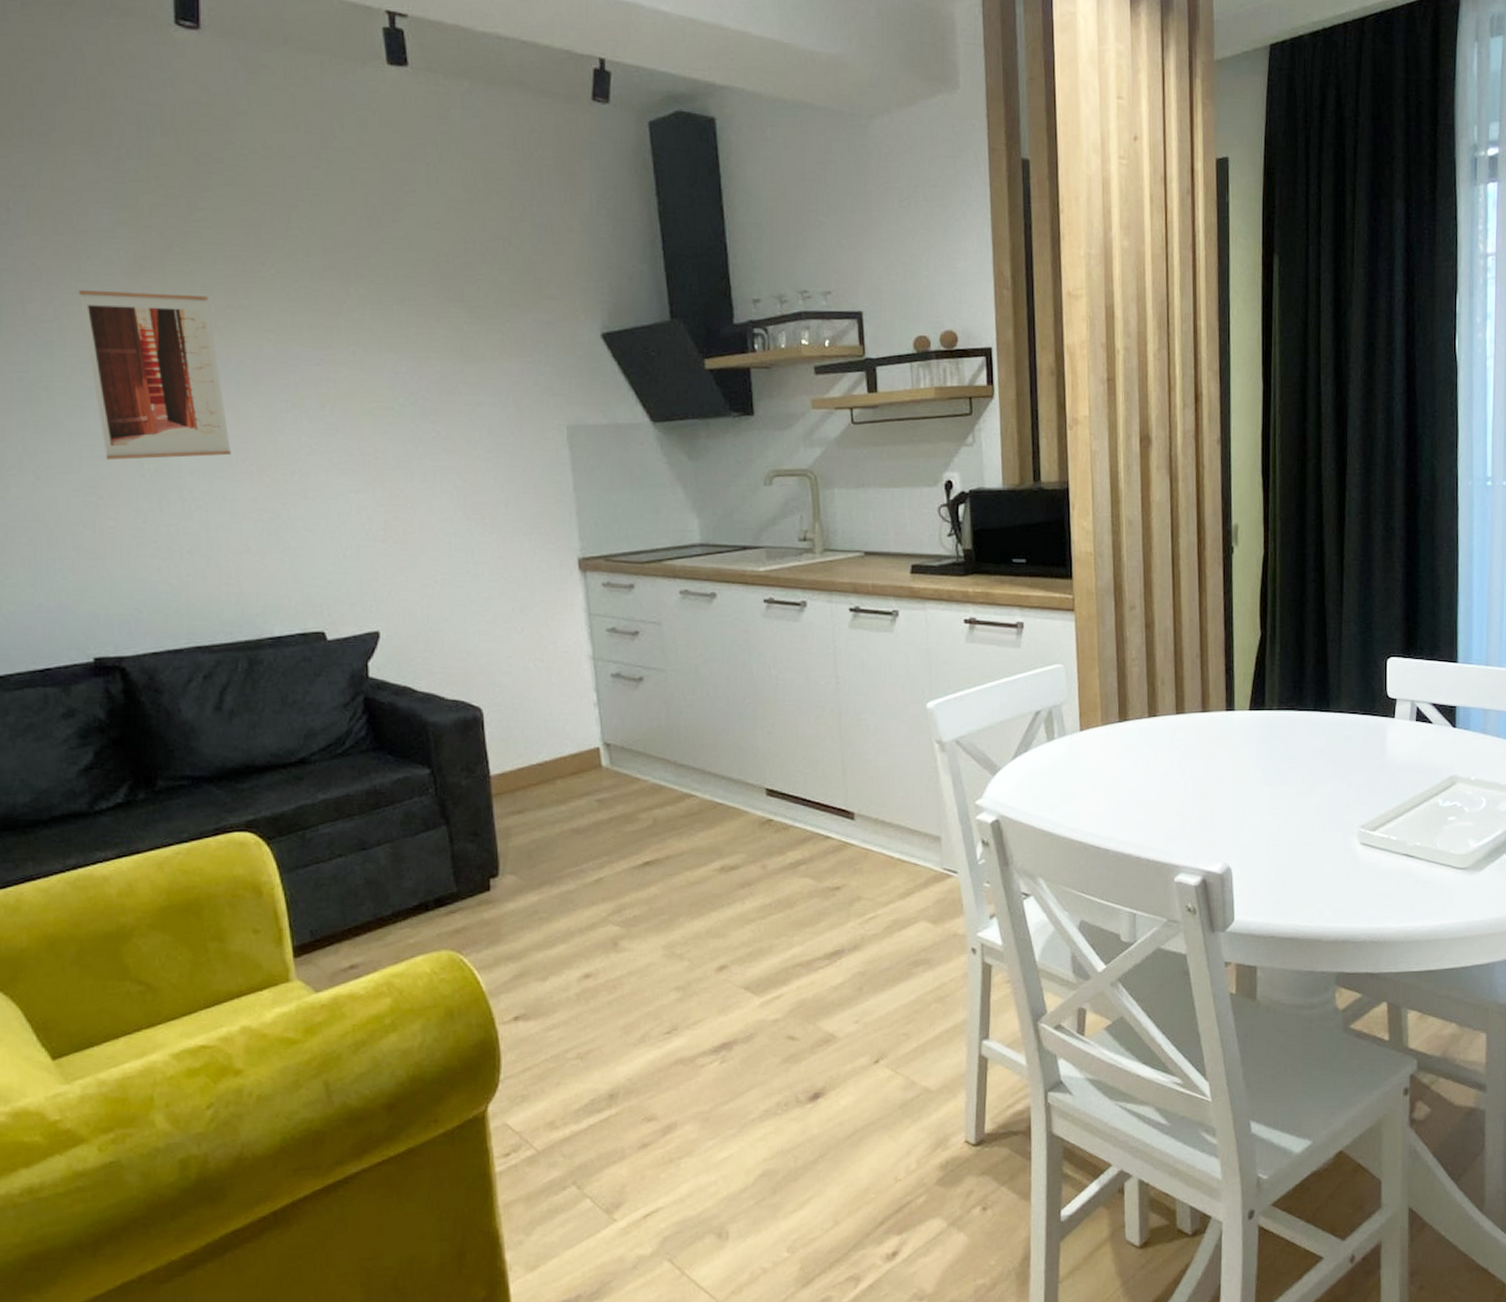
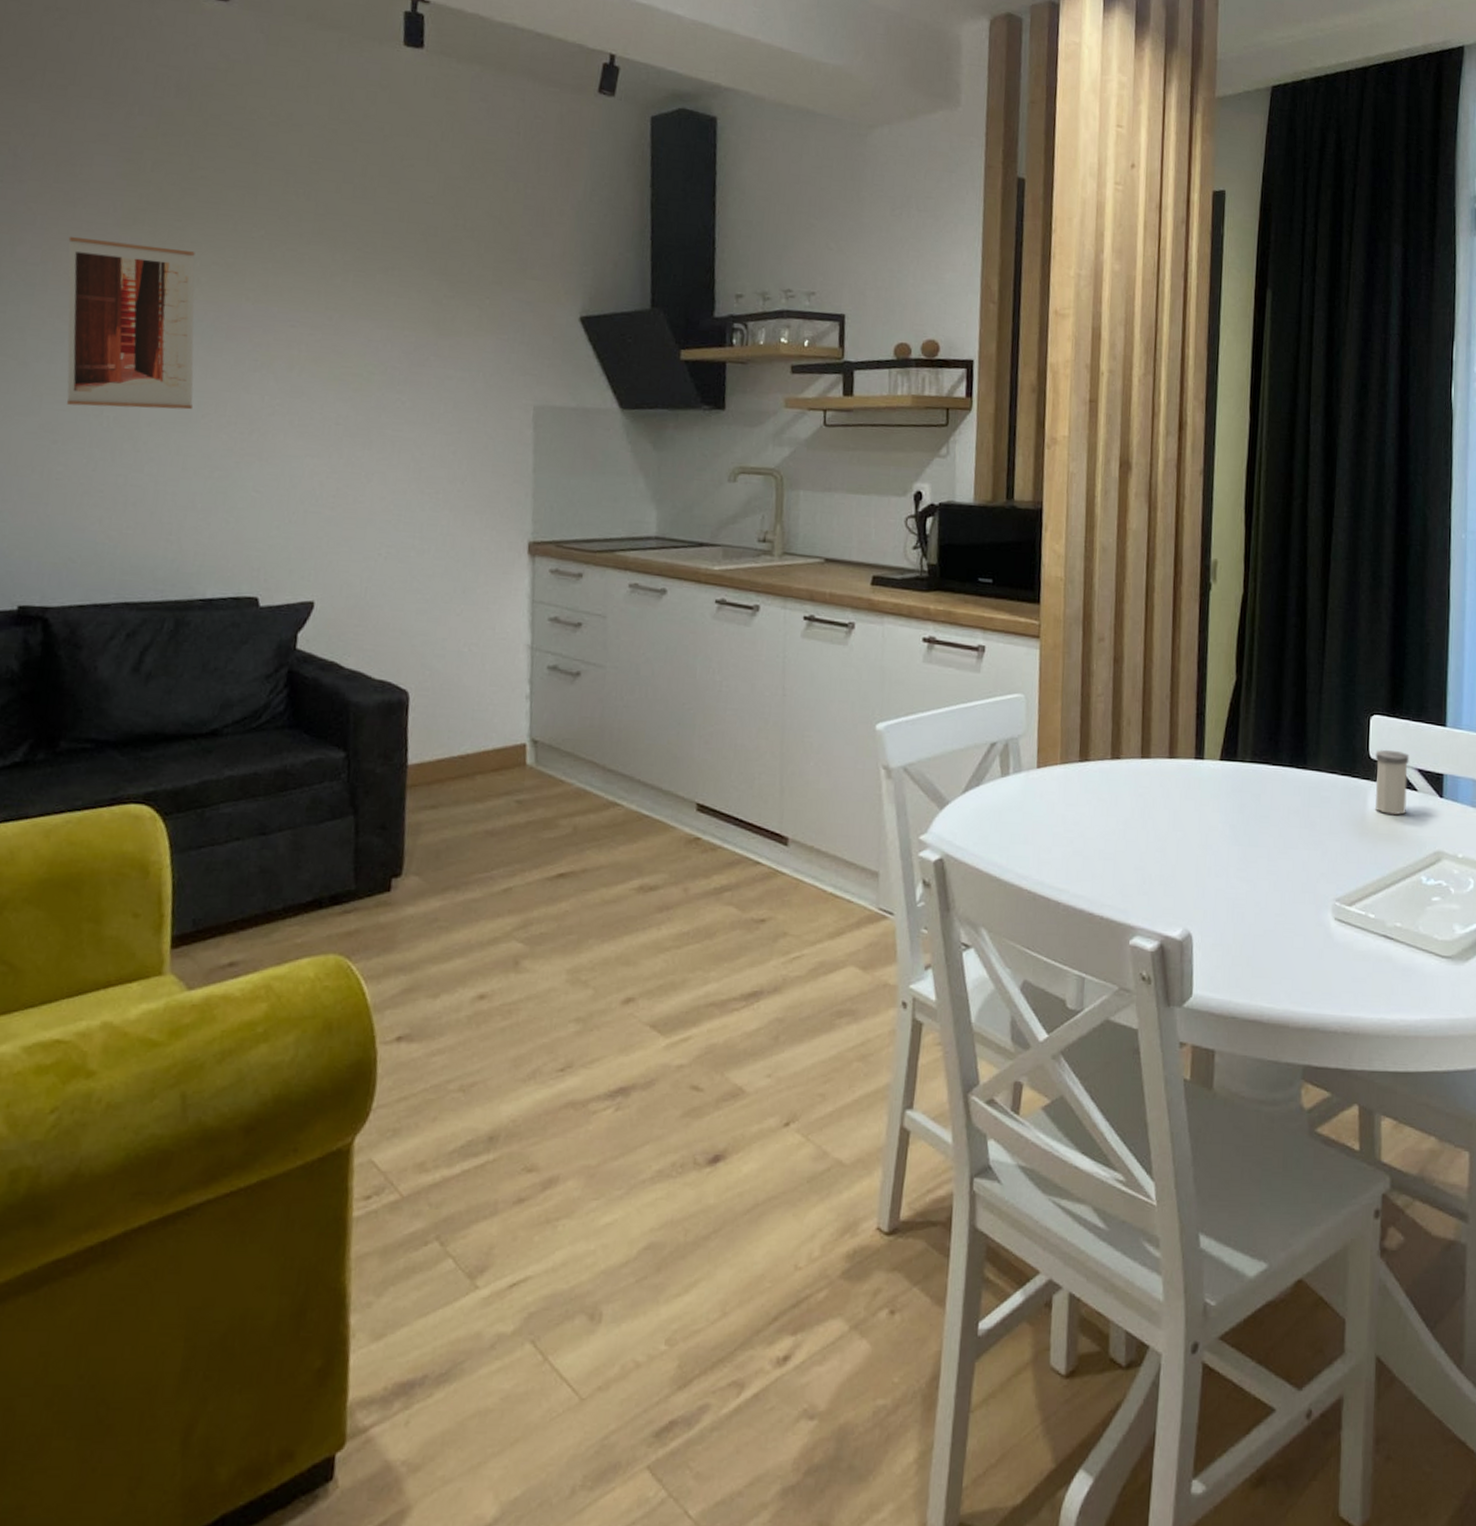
salt shaker: none [1393,688,1424,746] -> present [1374,749,1410,815]

